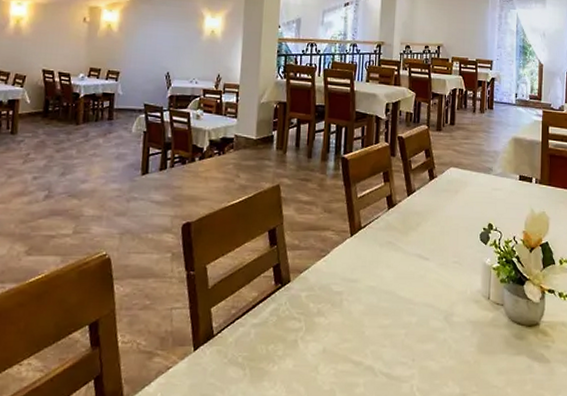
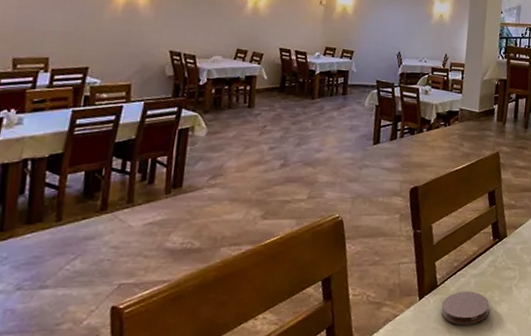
coaster: none [219,342,273,382] -> present [442,291,490,325]

